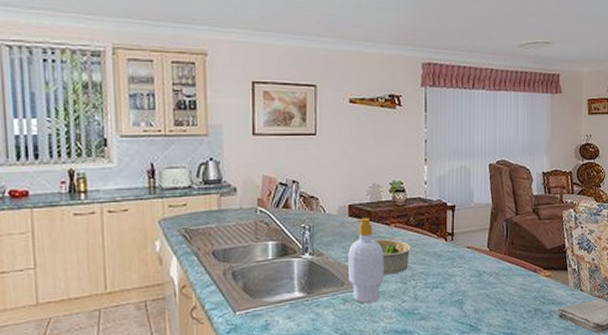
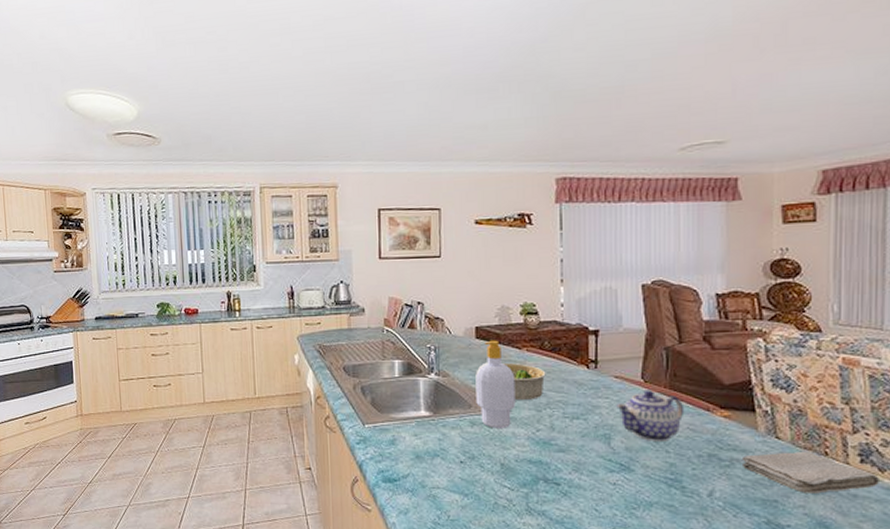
teapot: none [467,257,519,302] -> present [615,390,685,441]

